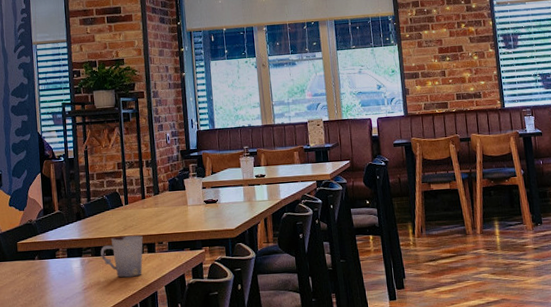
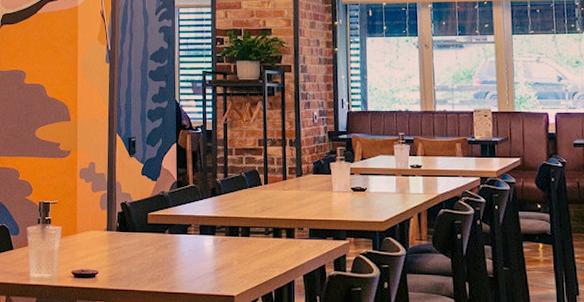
cup: present [100,235,143,278] -> none [235,217,282,262]

